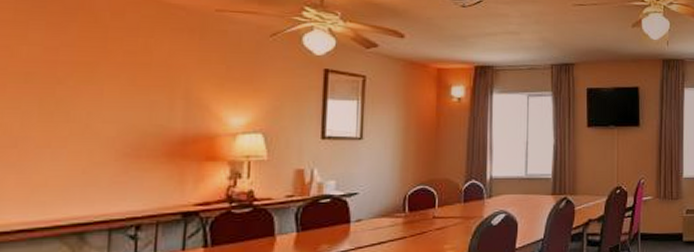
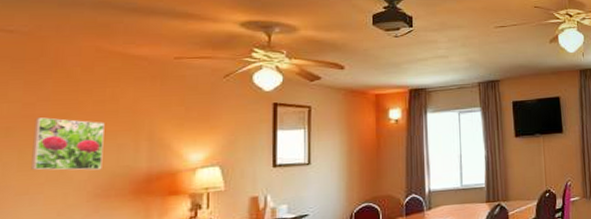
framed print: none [53,64,136,127] -> present [31,117,105,171]

